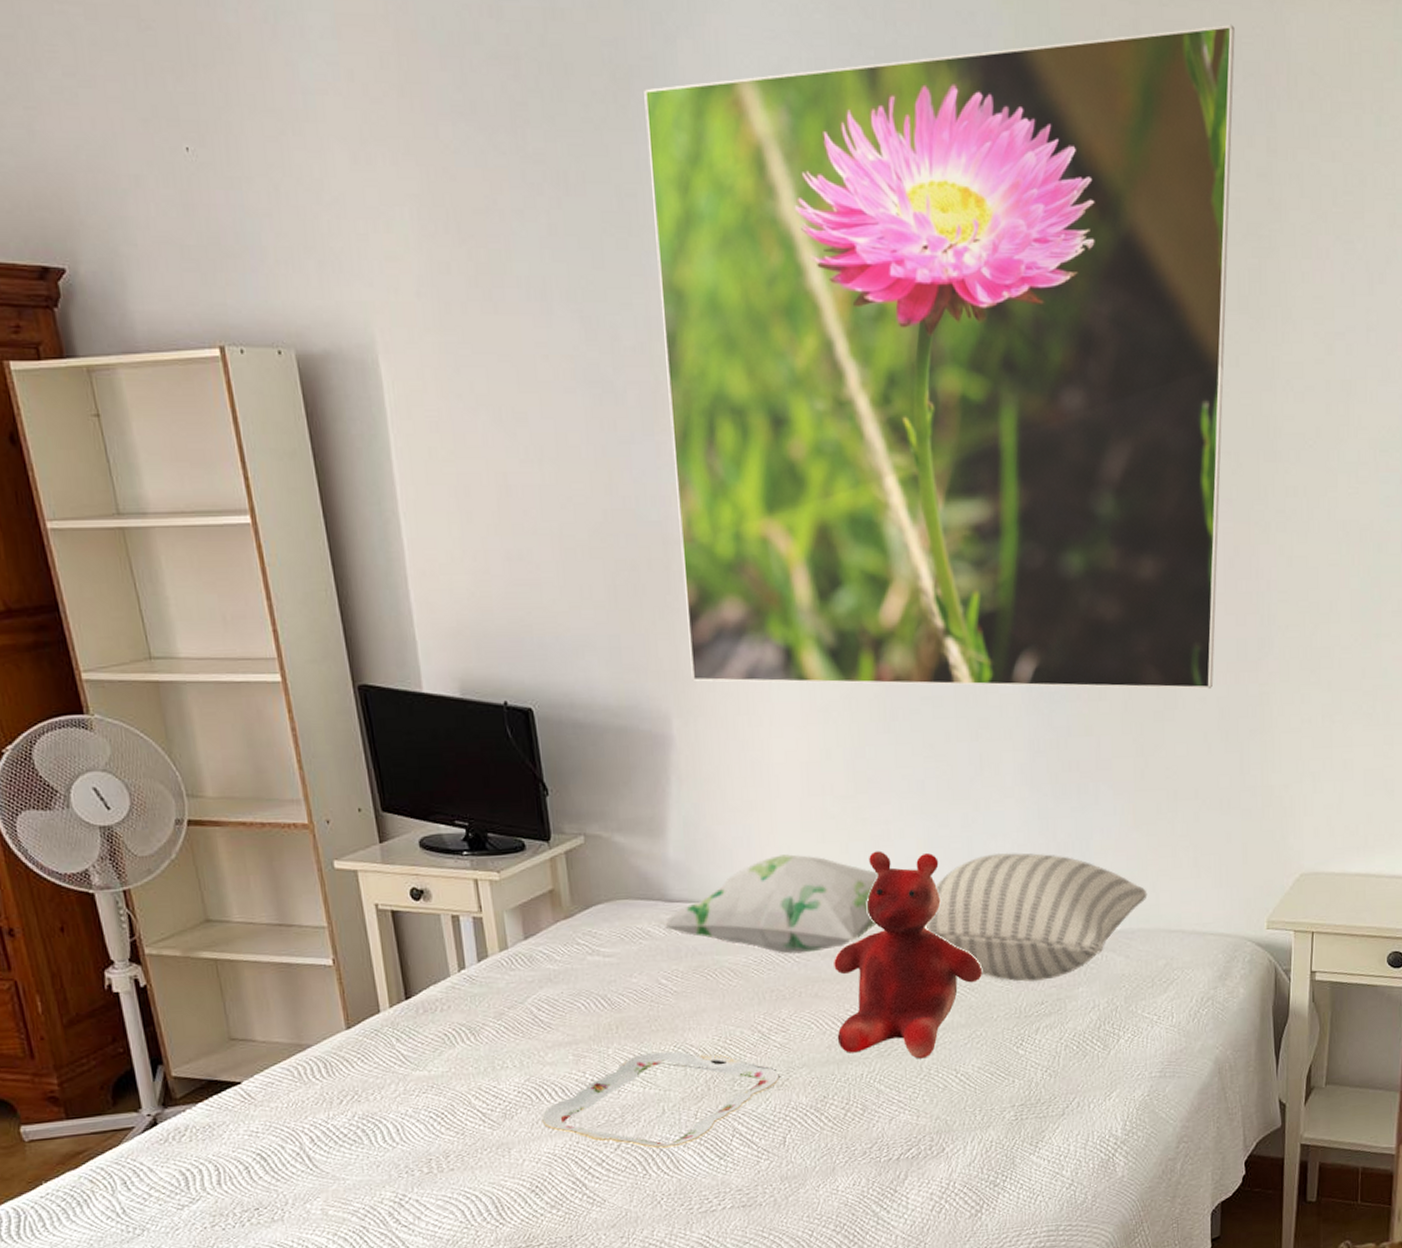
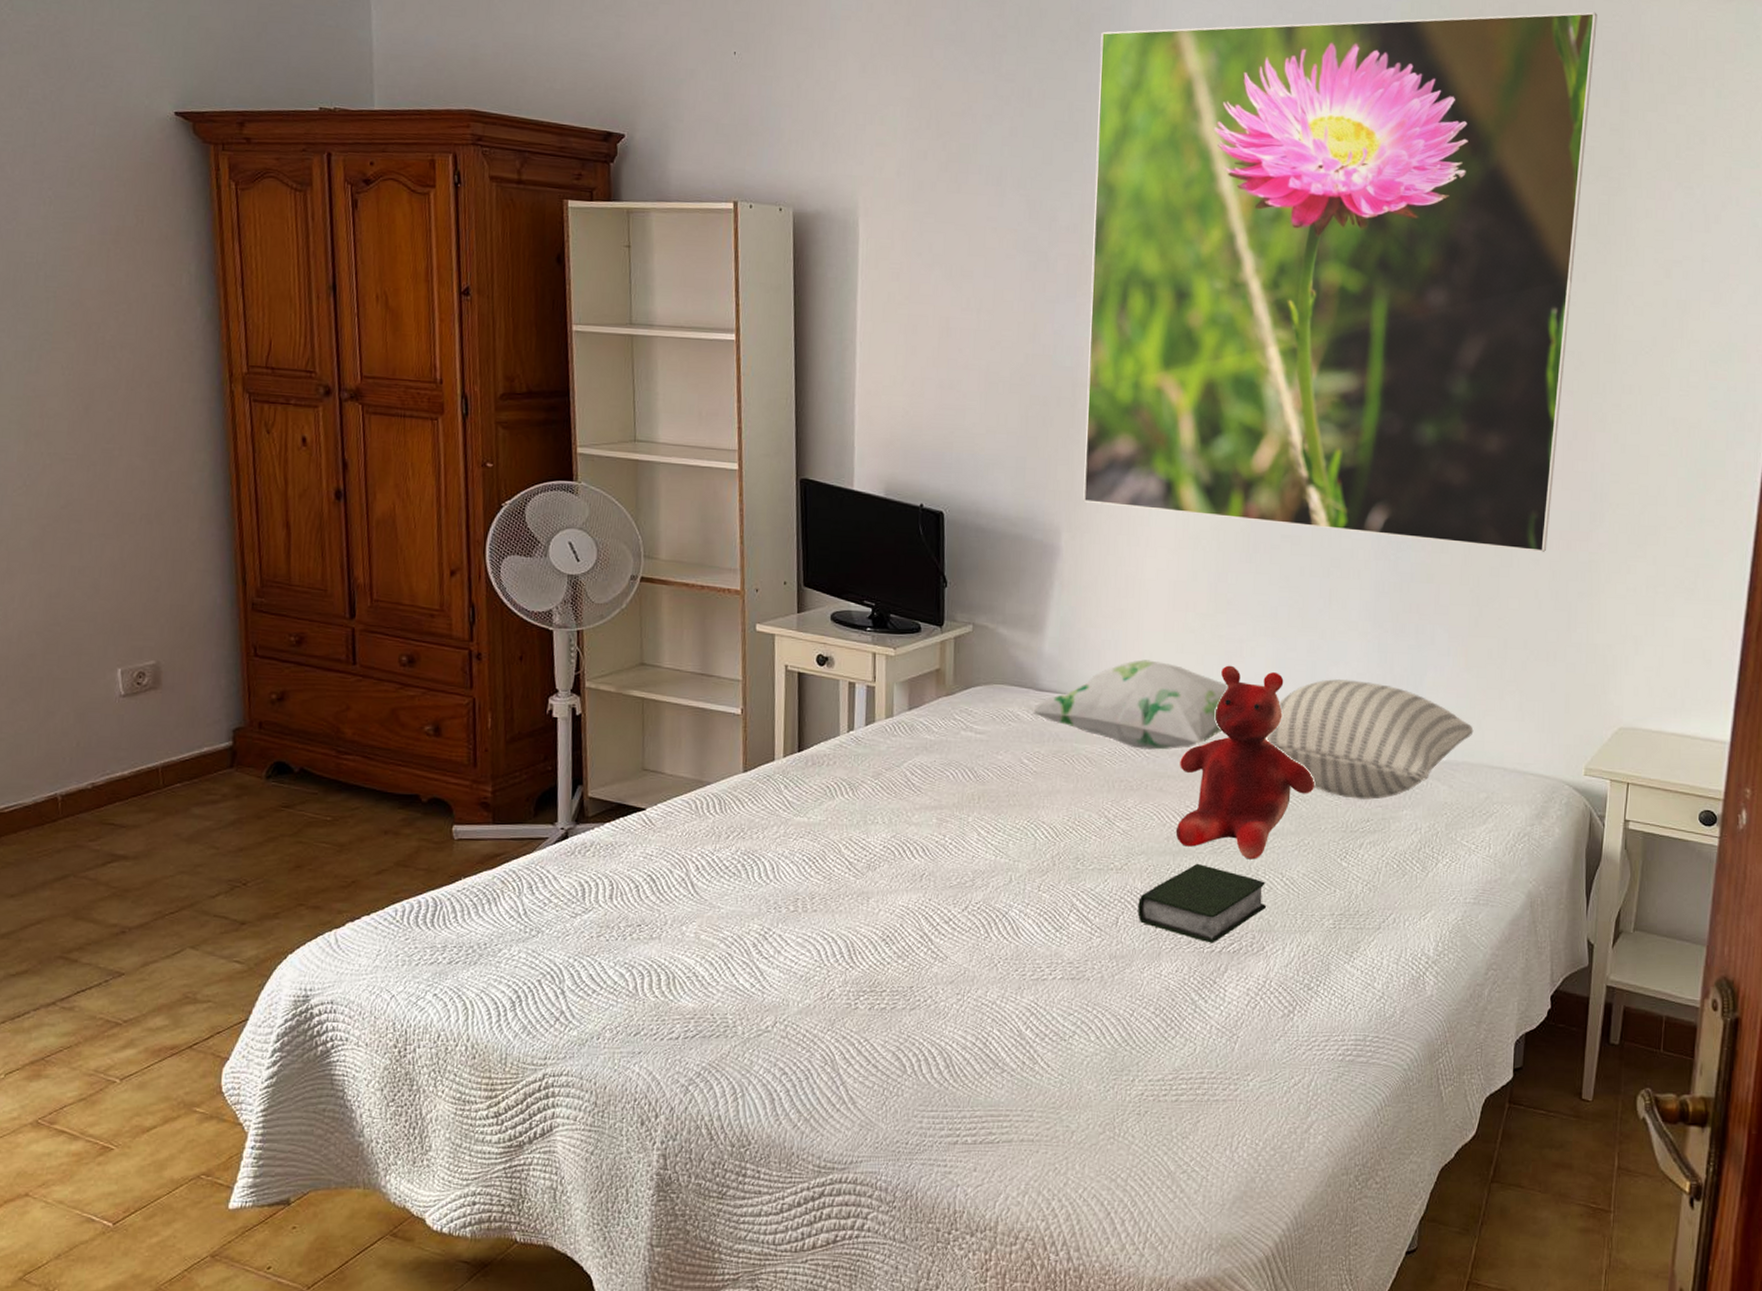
serving tray: present [542,1051,780,1148] -> none [901,825,1119,915]
book: none [805,1069,943,1152] -> present [1138,863,1267,943]

